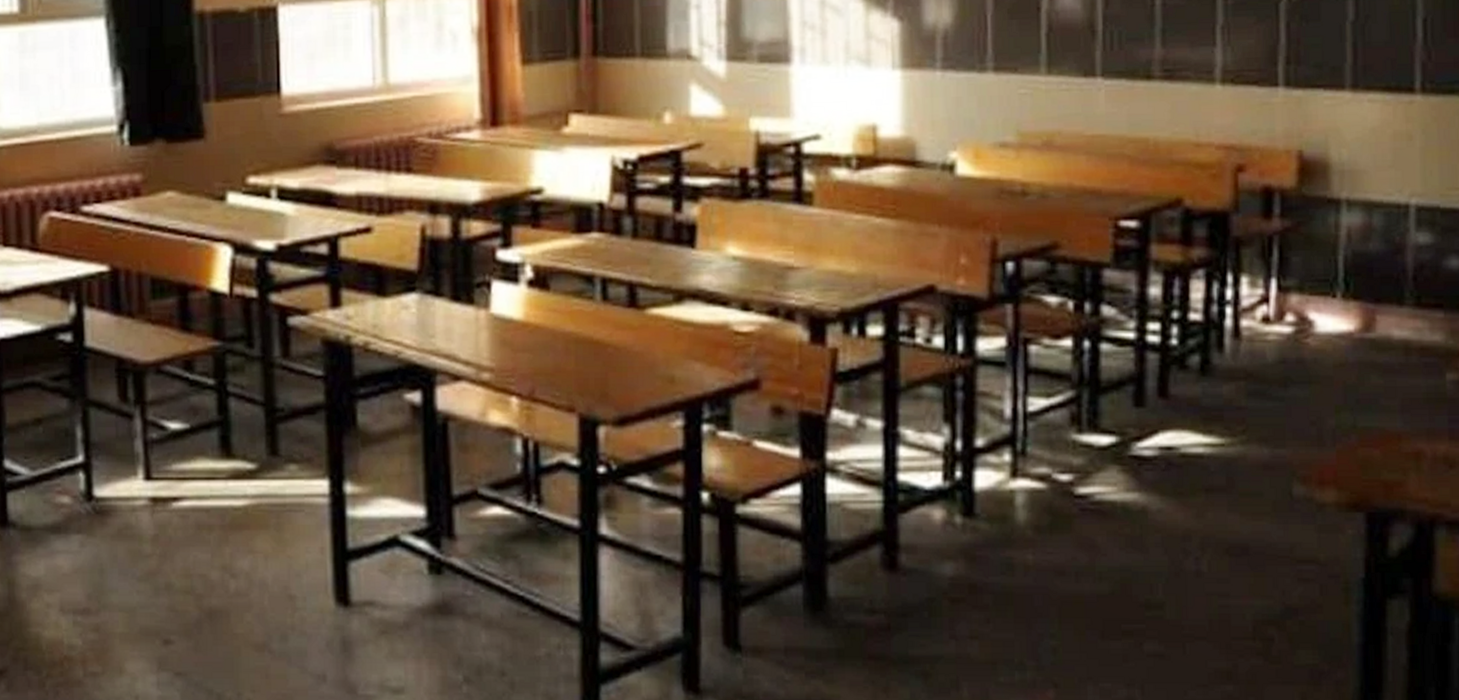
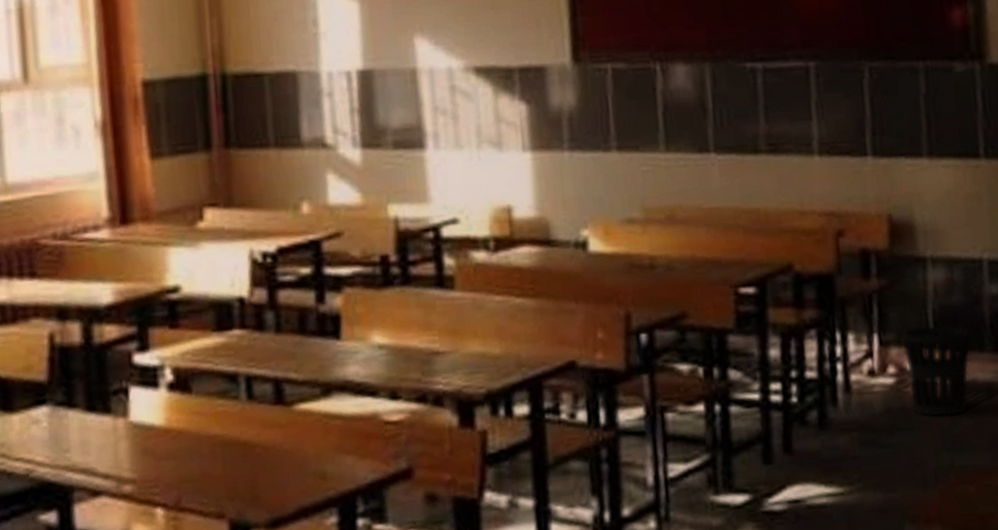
wastebasket: none [1303,273,1391,373] -> present [901,324,973,417]

